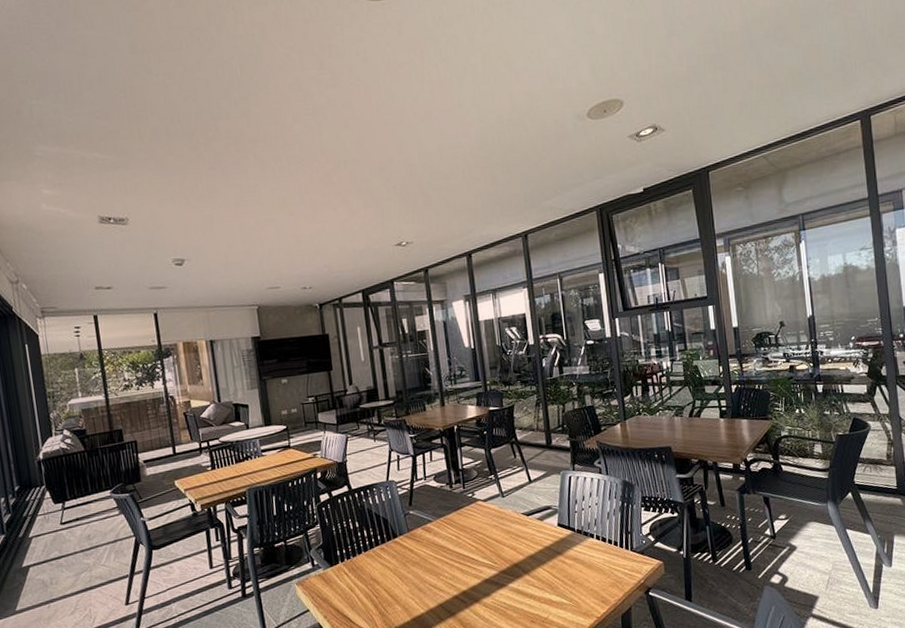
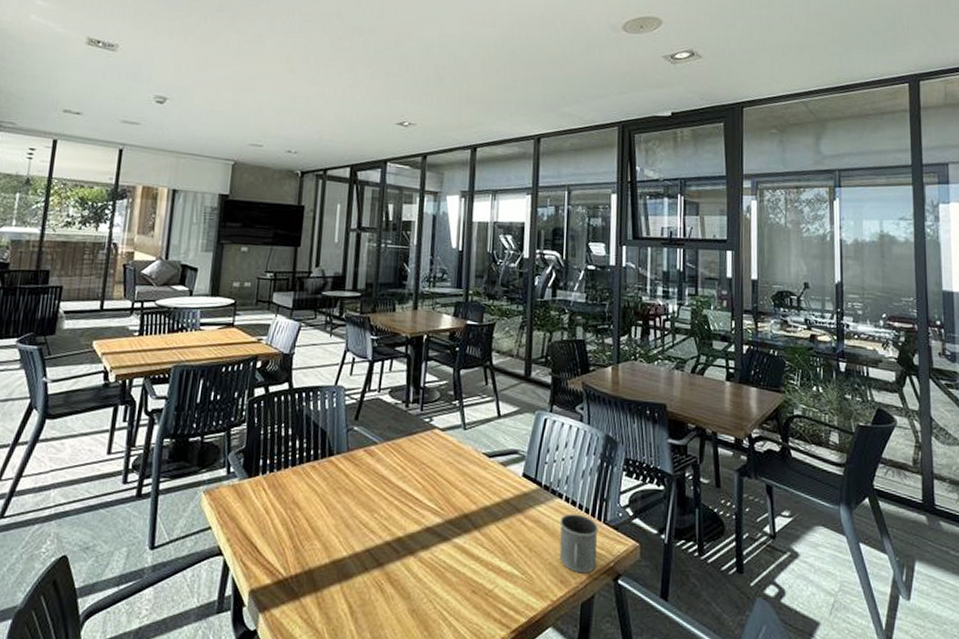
mug: none [594,547,630,593] -> present [559,513,599,574]

